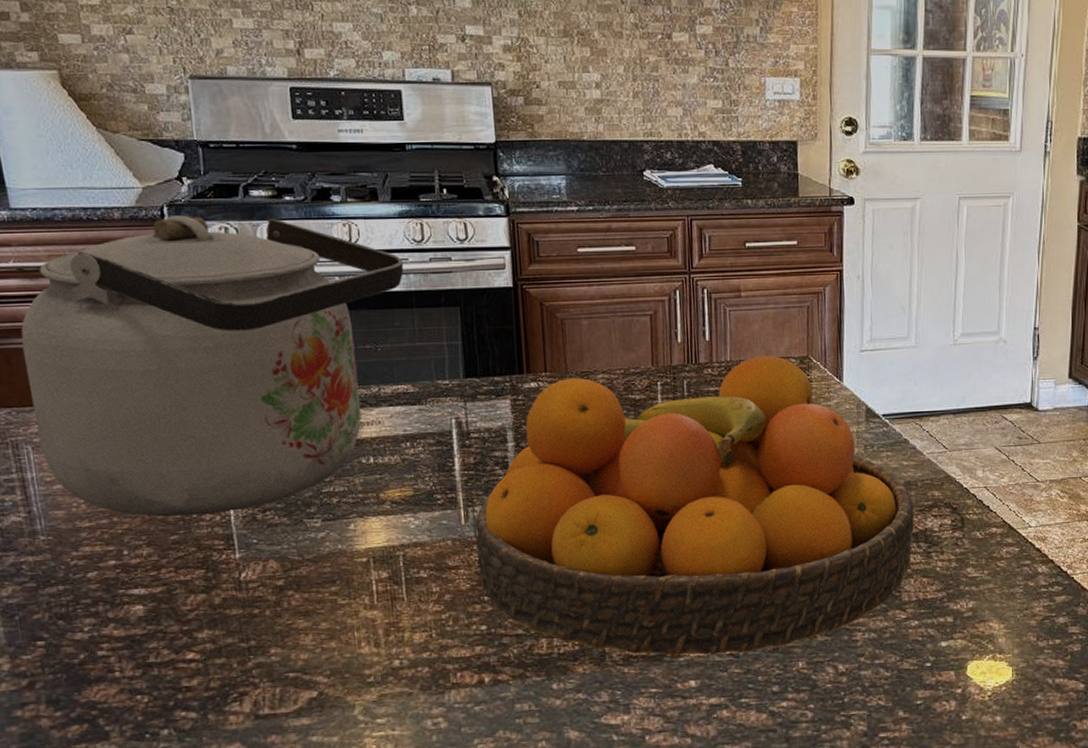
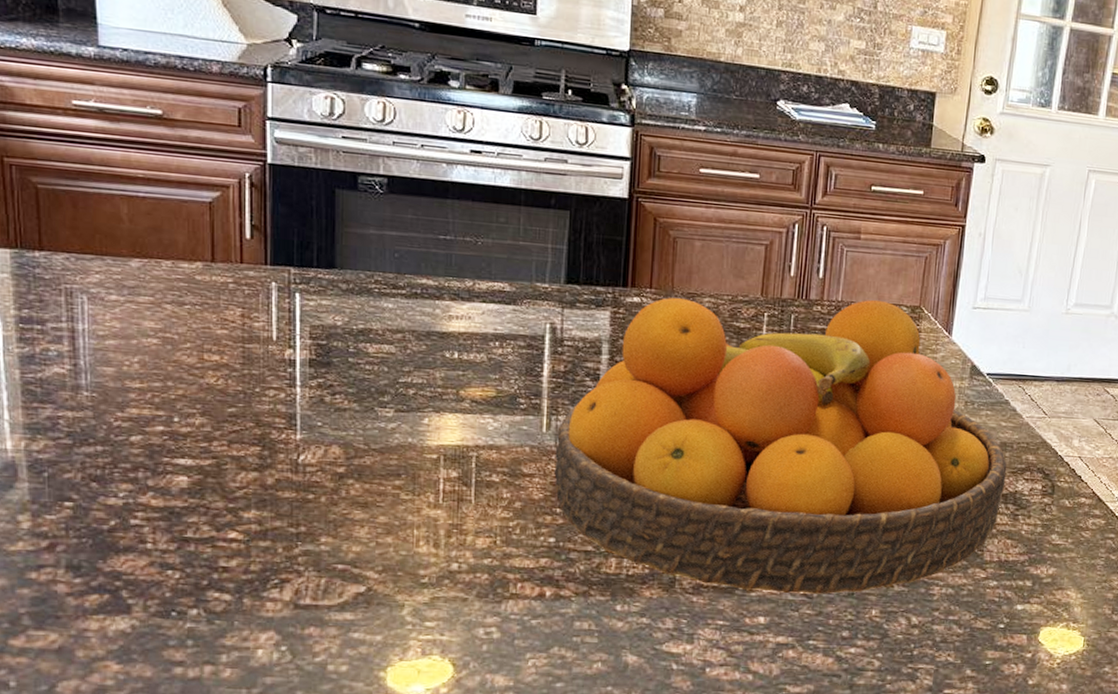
kettle: present [21,215,404,517] -> none [91,77,517,391]

